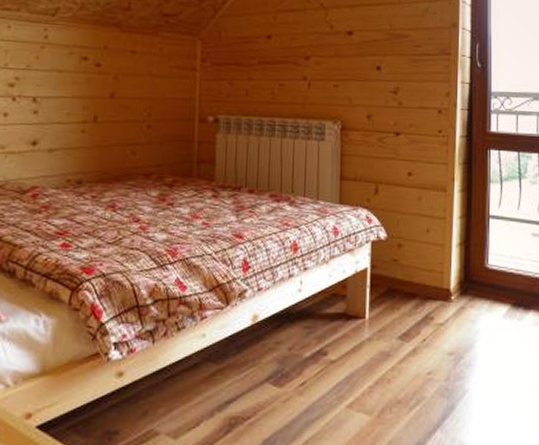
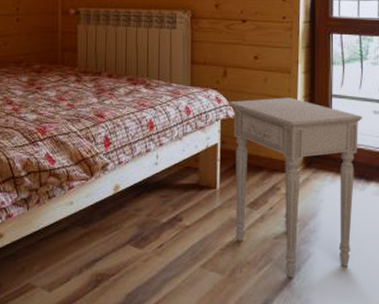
nightstand: none [378,217,522,419] -> present [227,97,363,278]

